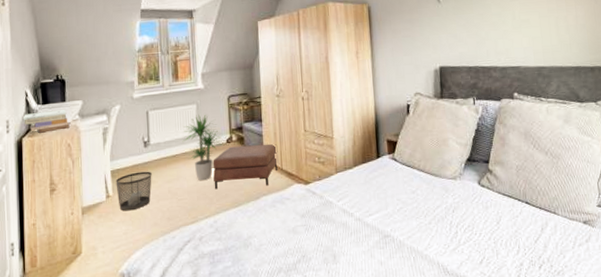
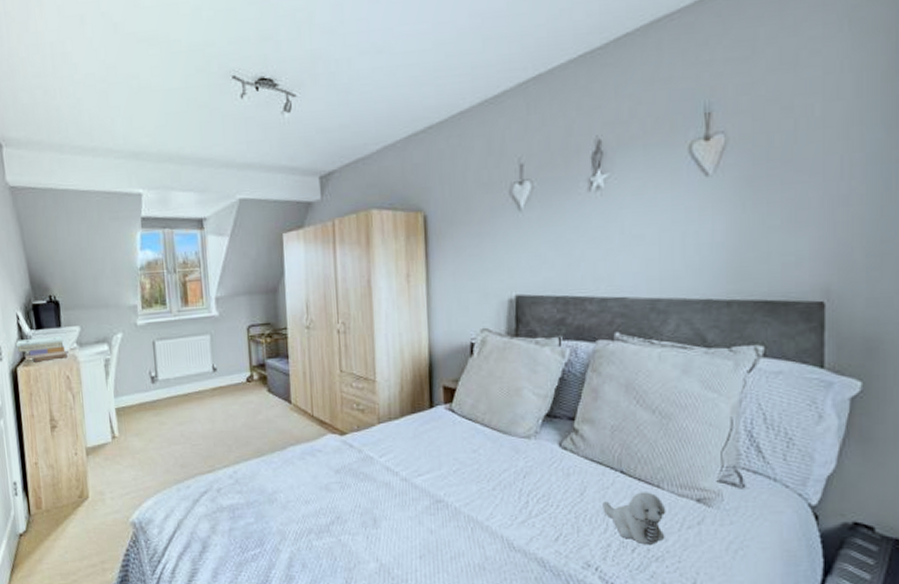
waste bin: present [115,171,152,211] -> none [121,411,162,455]
potted plant: present [182,114,224,180] -> none [195,347,244,424]
ottoman: present [212,143,279,190] -> none [230,385,309,436]
plush toy: none [514,218,563,262] -> present [602,492,666,545]

